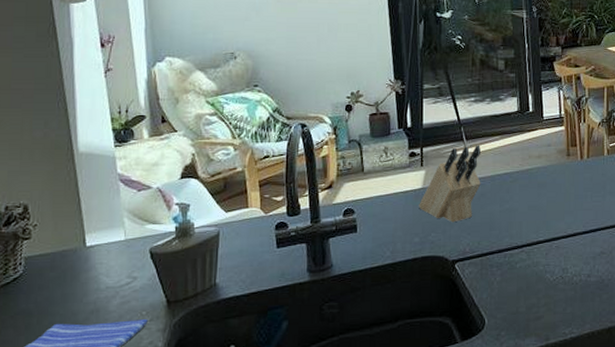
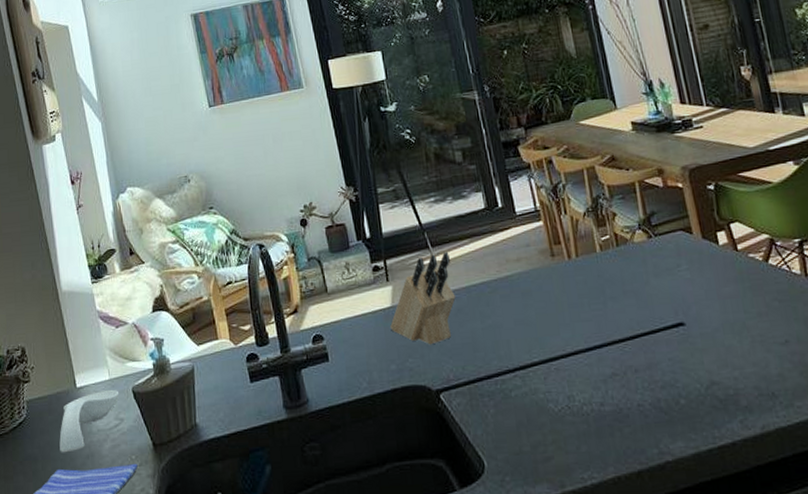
spoon rest: none [60,250,135,309] -> present [59,390,120,453]

